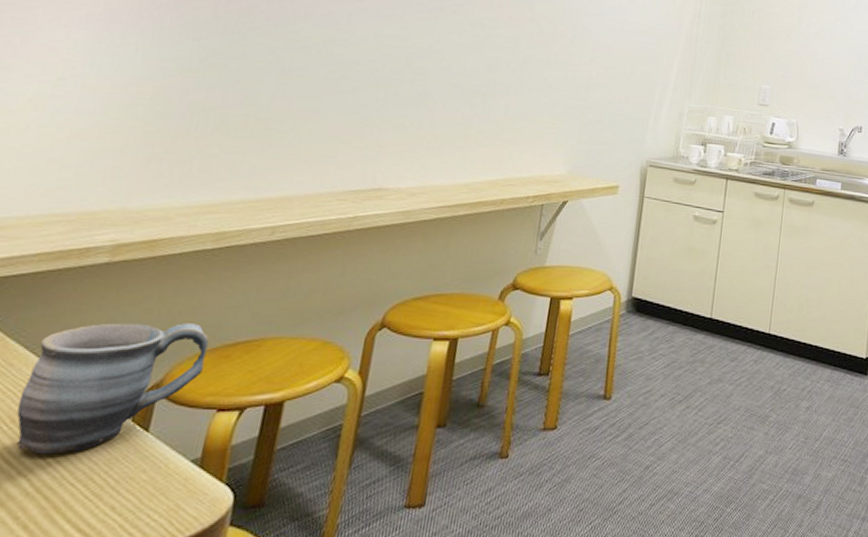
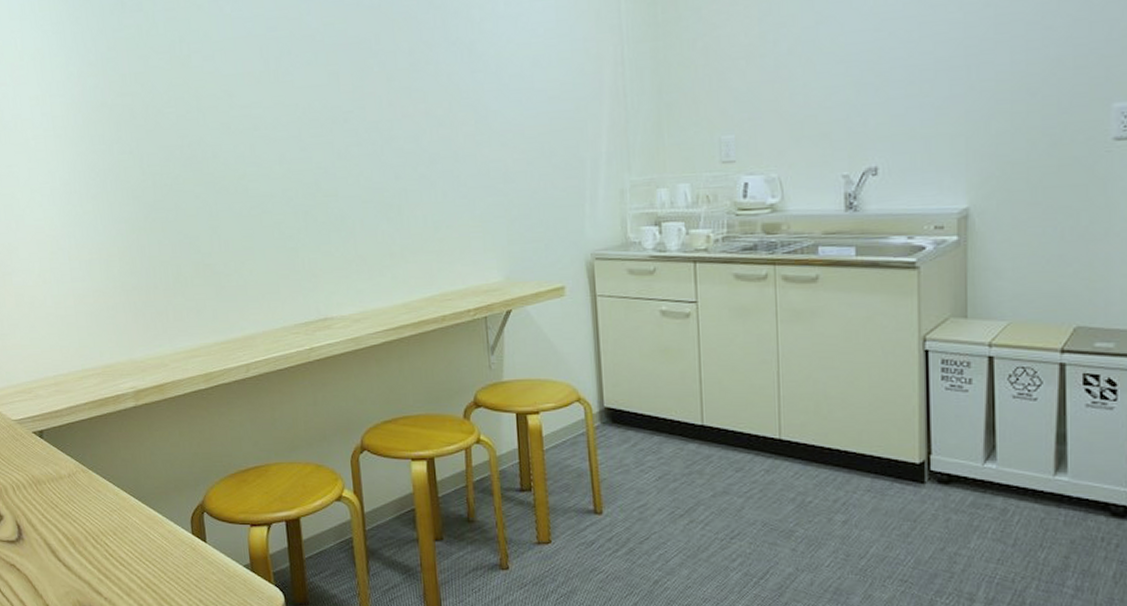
mug: present [16,323,210,454] -> none [112,454,230,559]

